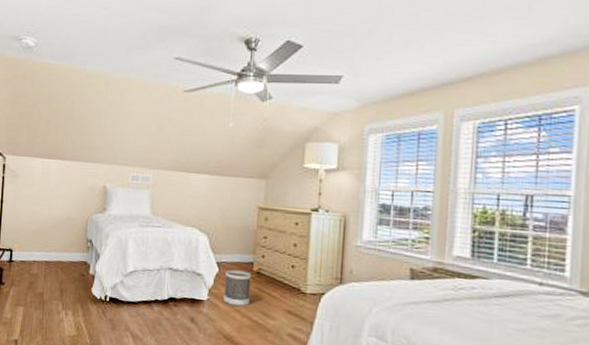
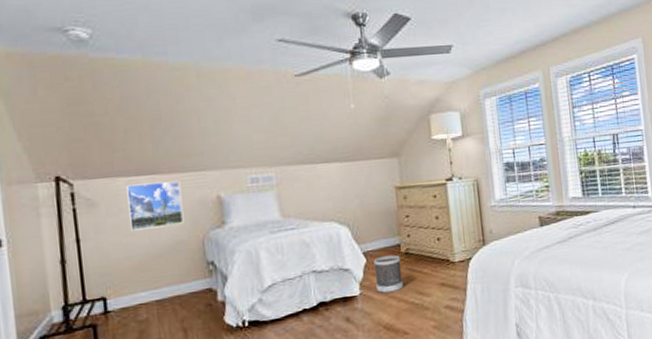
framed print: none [38,165,78,204] -> present [126,180,184,231]

